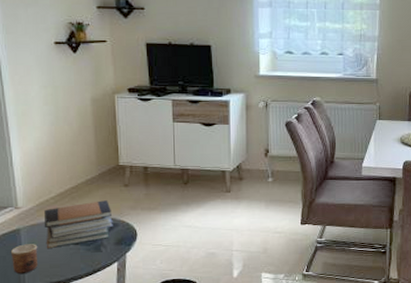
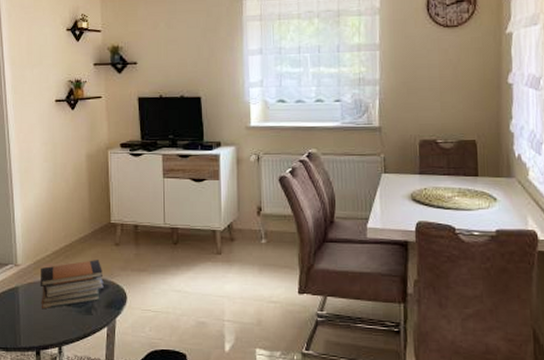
cup: present [10,244,38,275] -> none [9,303,34,335]

